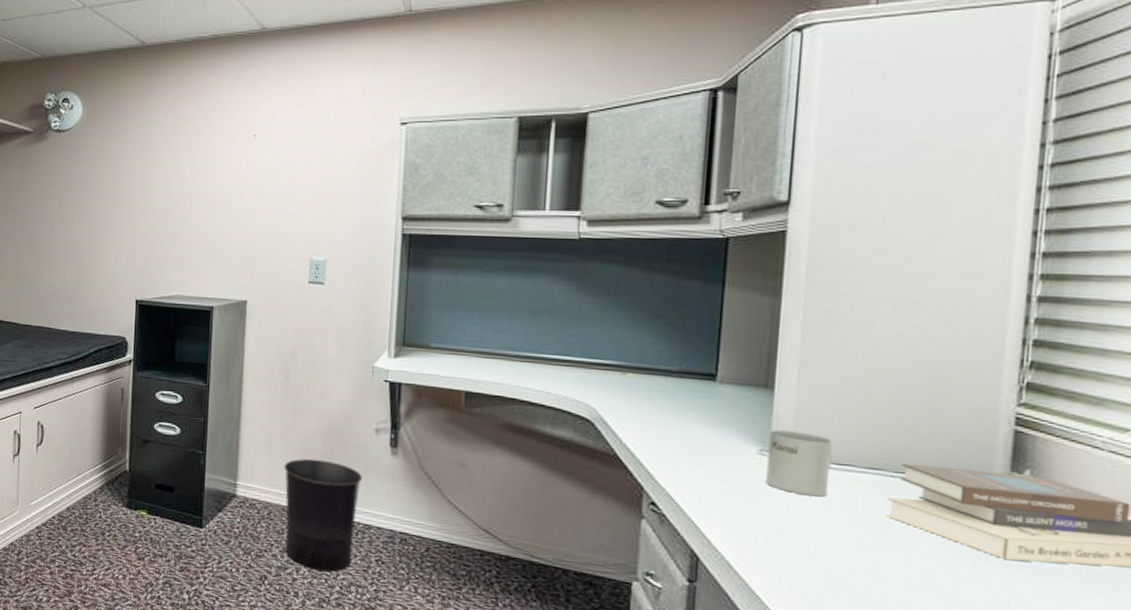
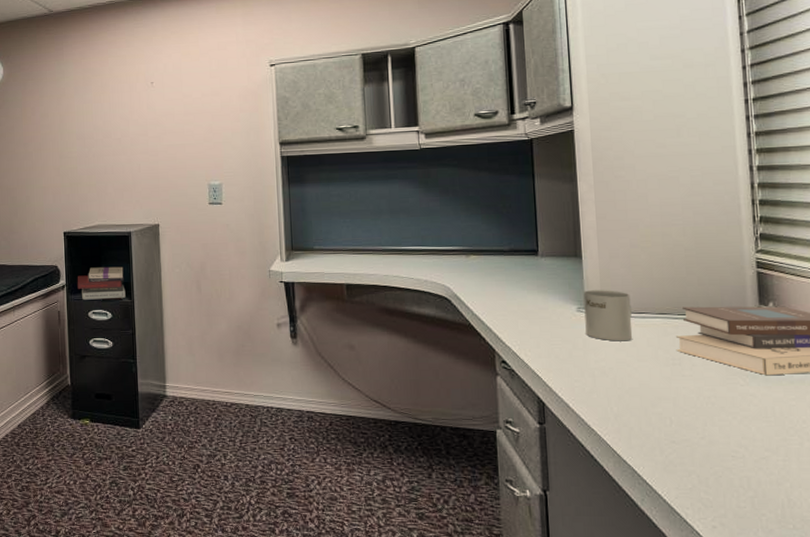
books: none [146,342,201,383] -> present [77,266,126,301]
waste bin: present [283,458,363,572] -> none [204,355,271,453]

